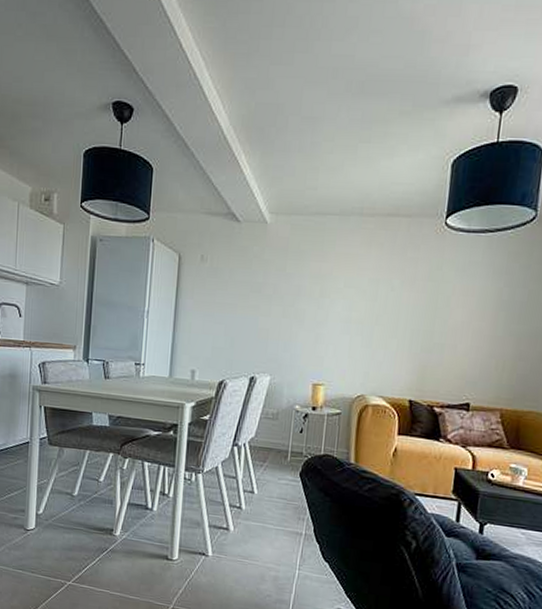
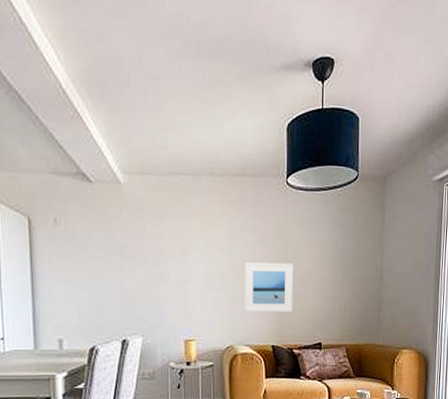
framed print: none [381,307,445,366] -> present [244,262,294,313]

